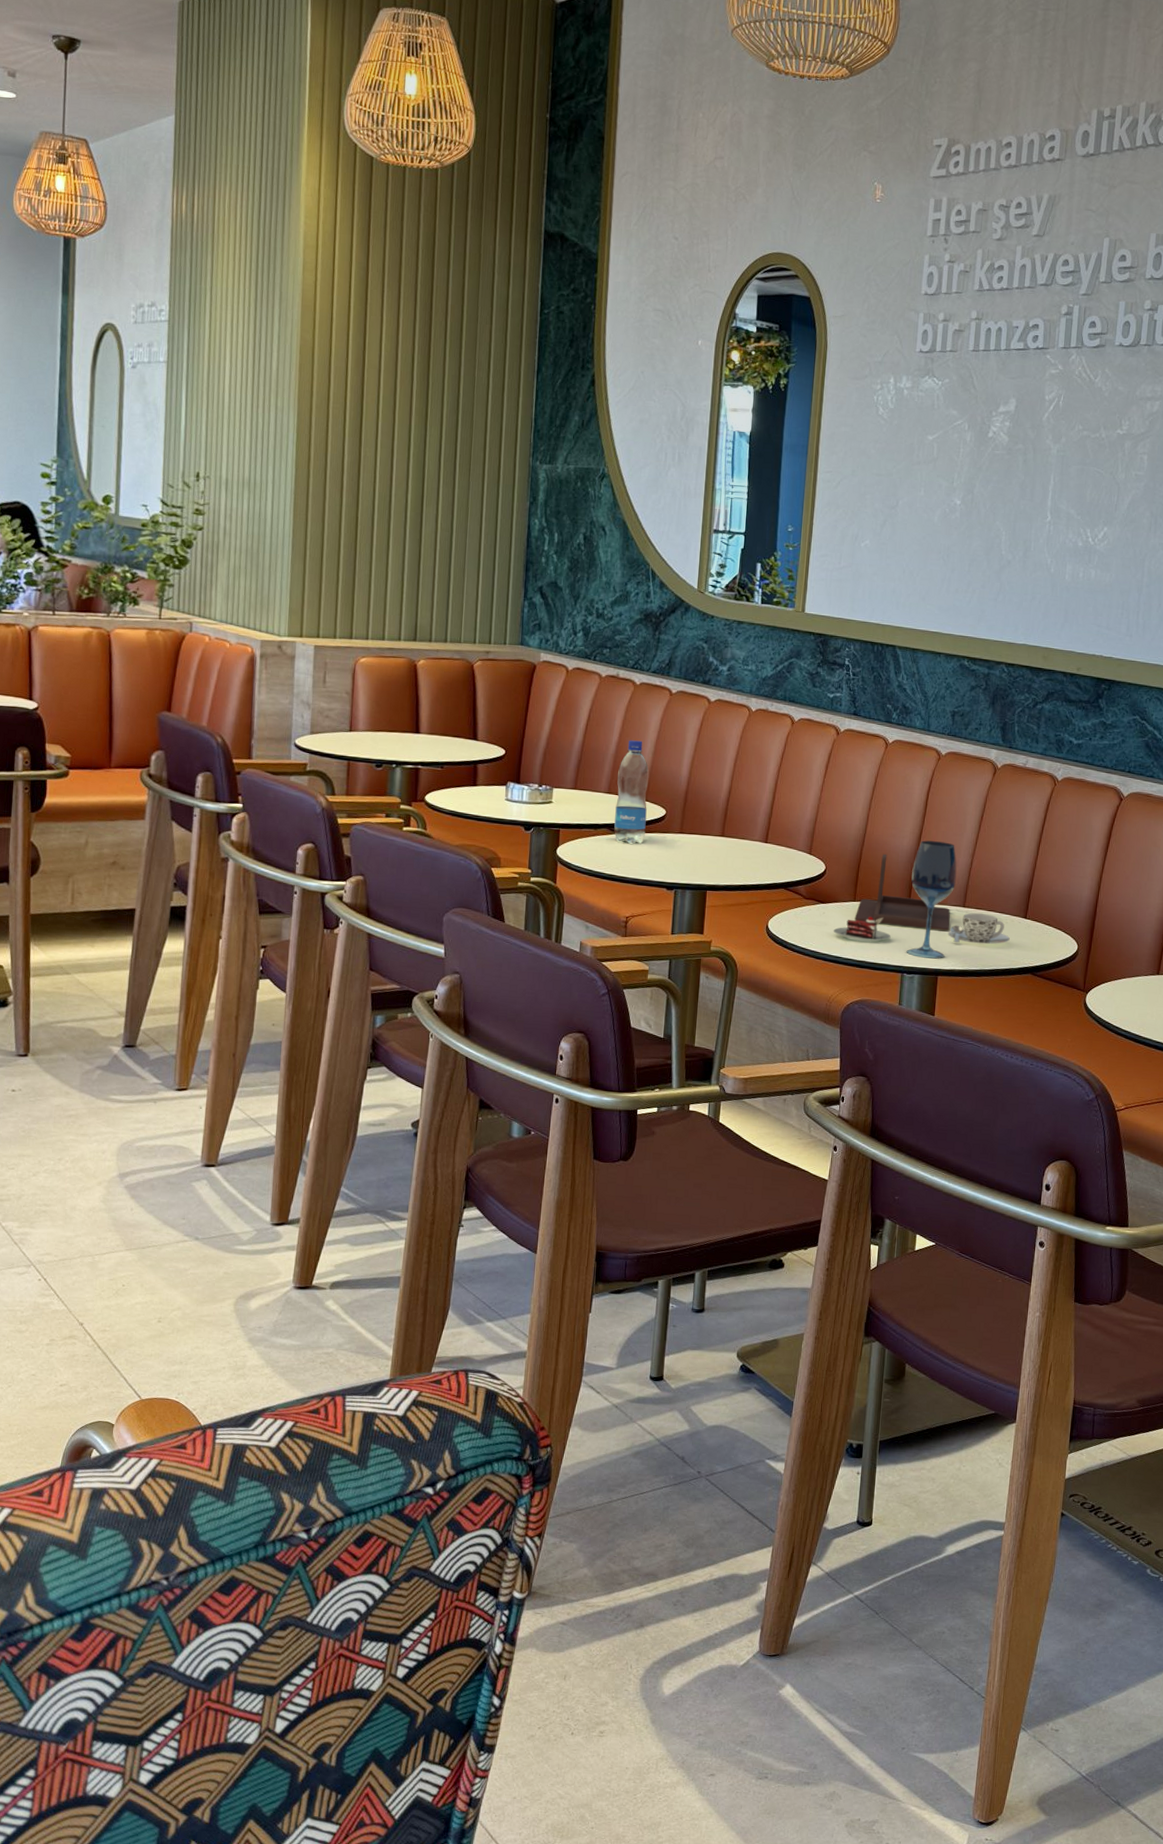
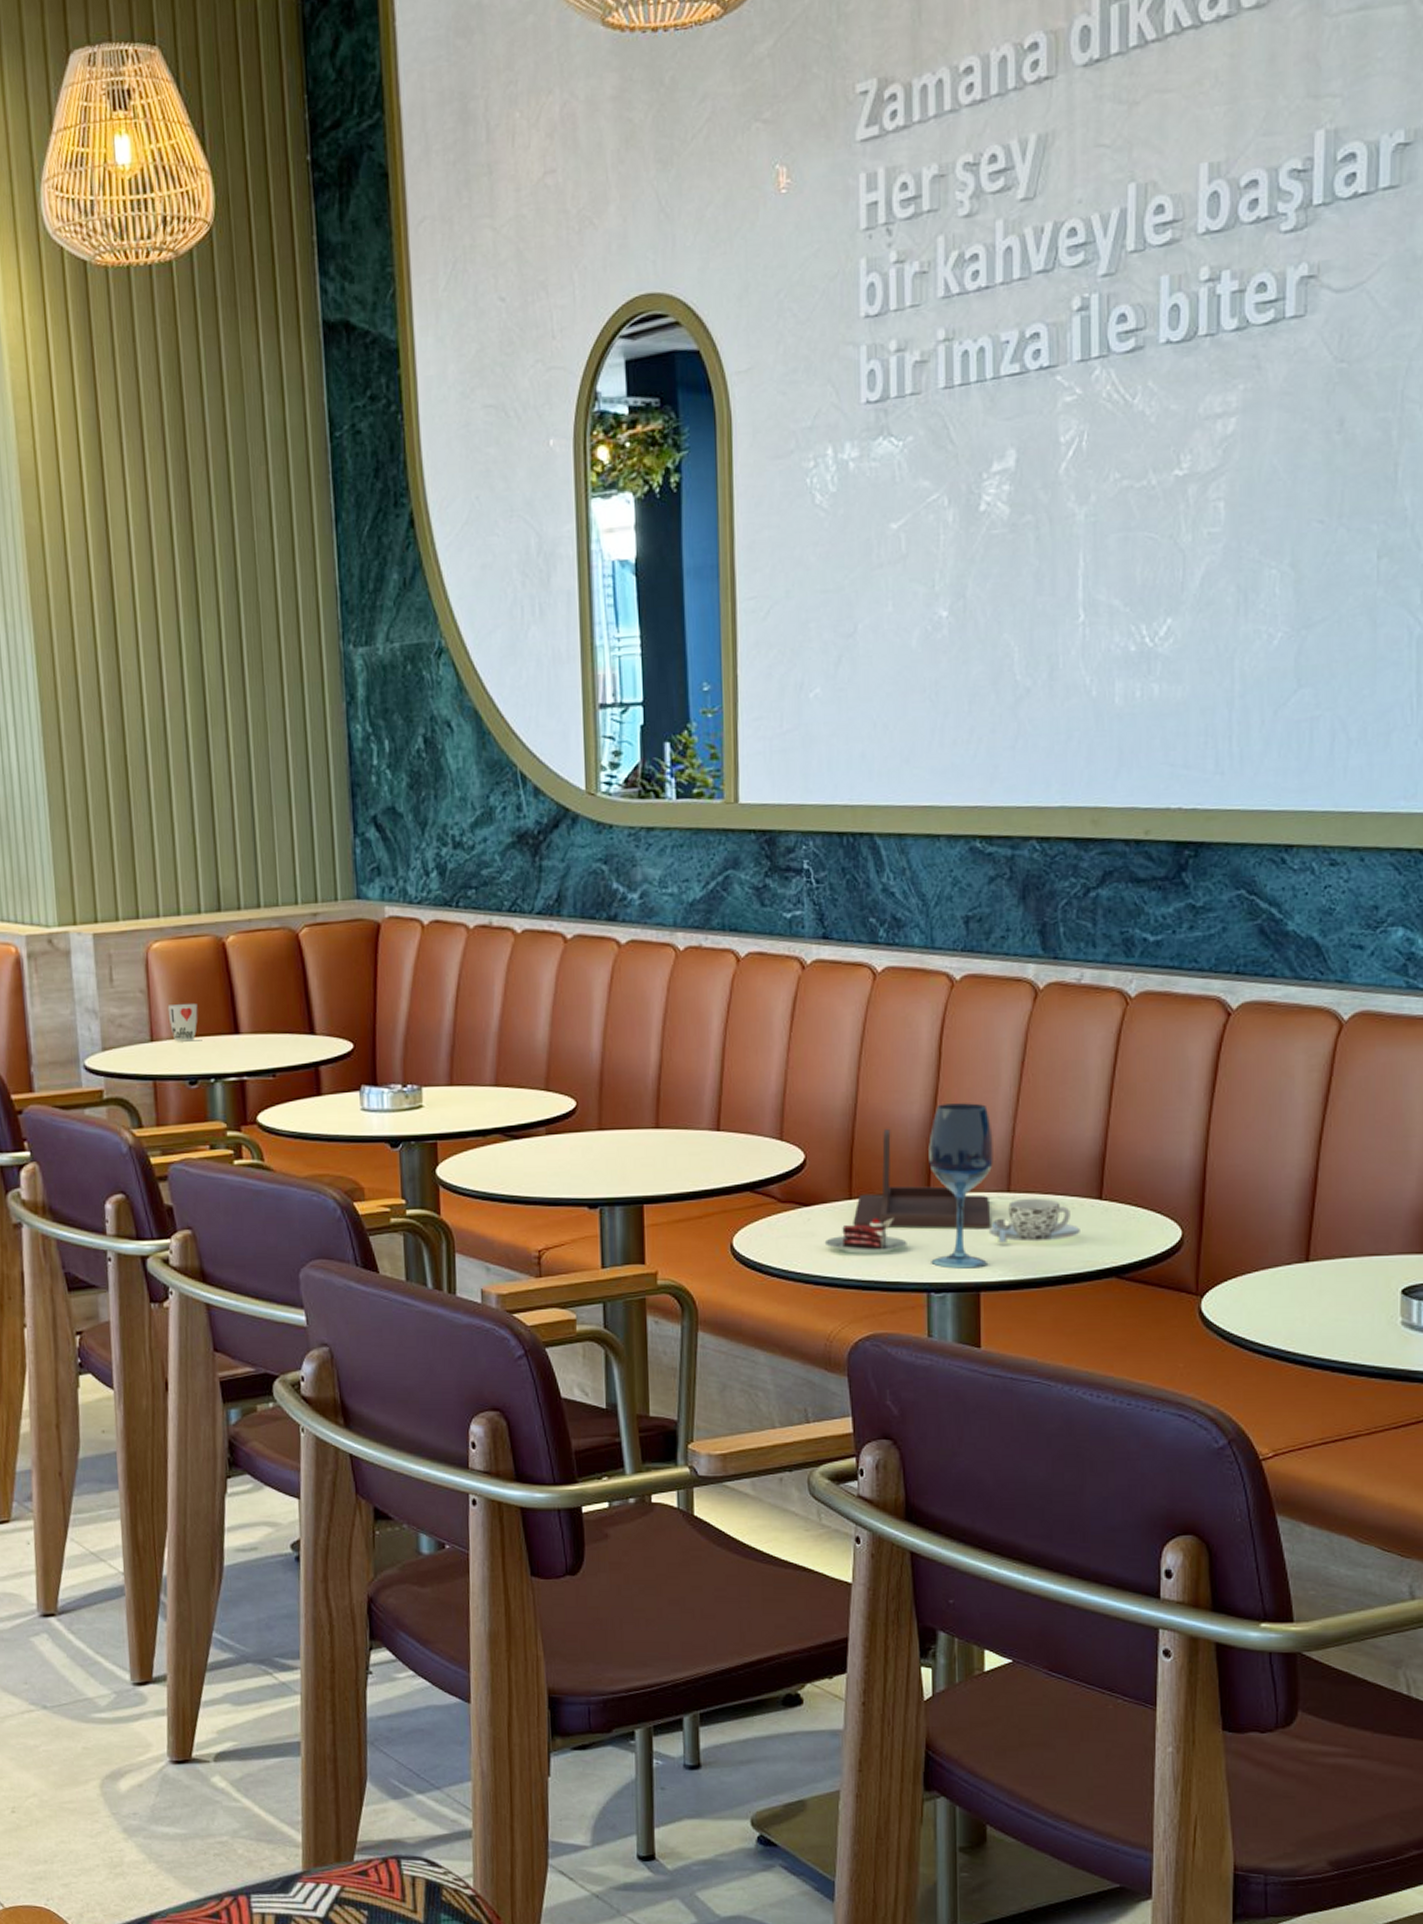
cup: none [365,705,390,735] -> present [167,1003,198,1042]
bottle: present [614,740,650,845] -> none [505,1009,552,1153]

